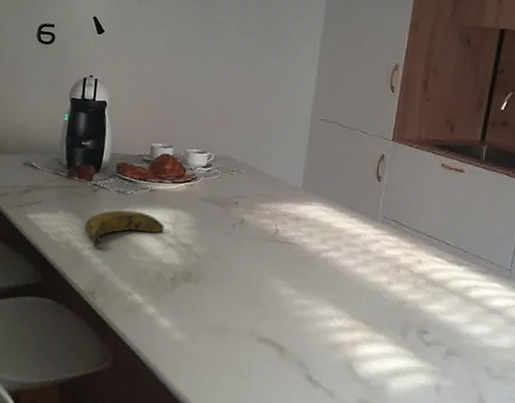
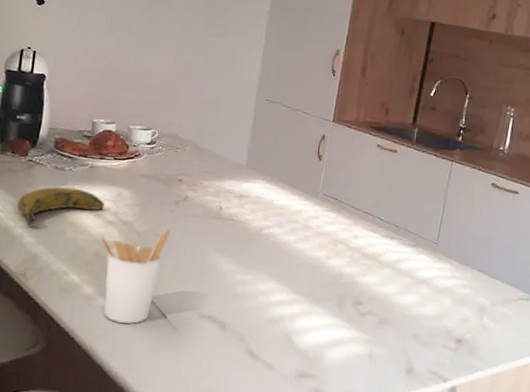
utensil holder: none [160,251,228,346] -> present [99,228,171,325]

